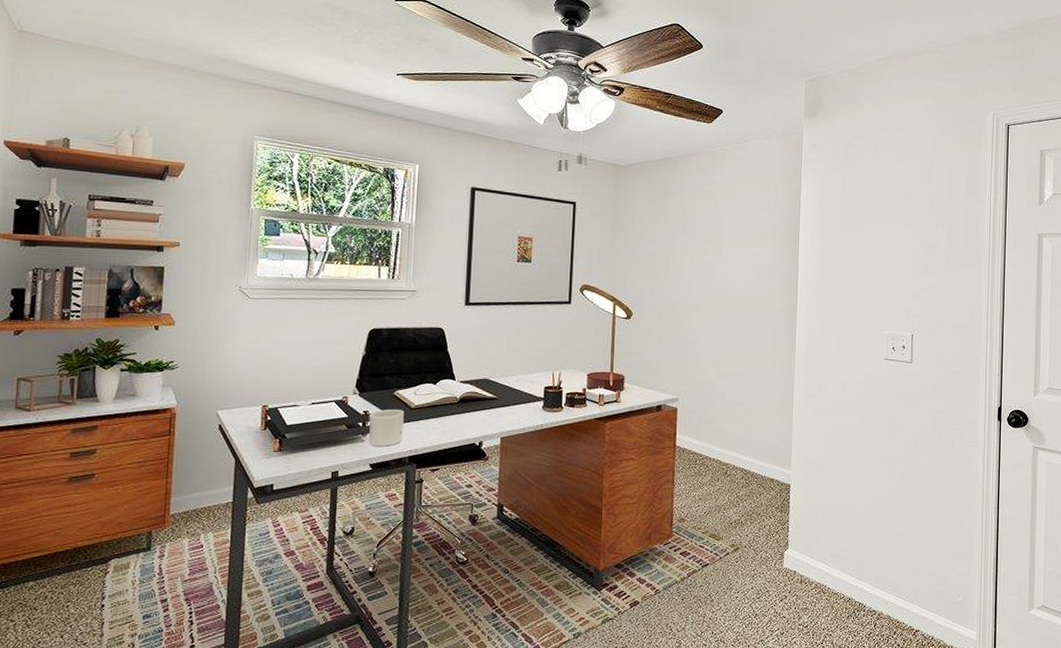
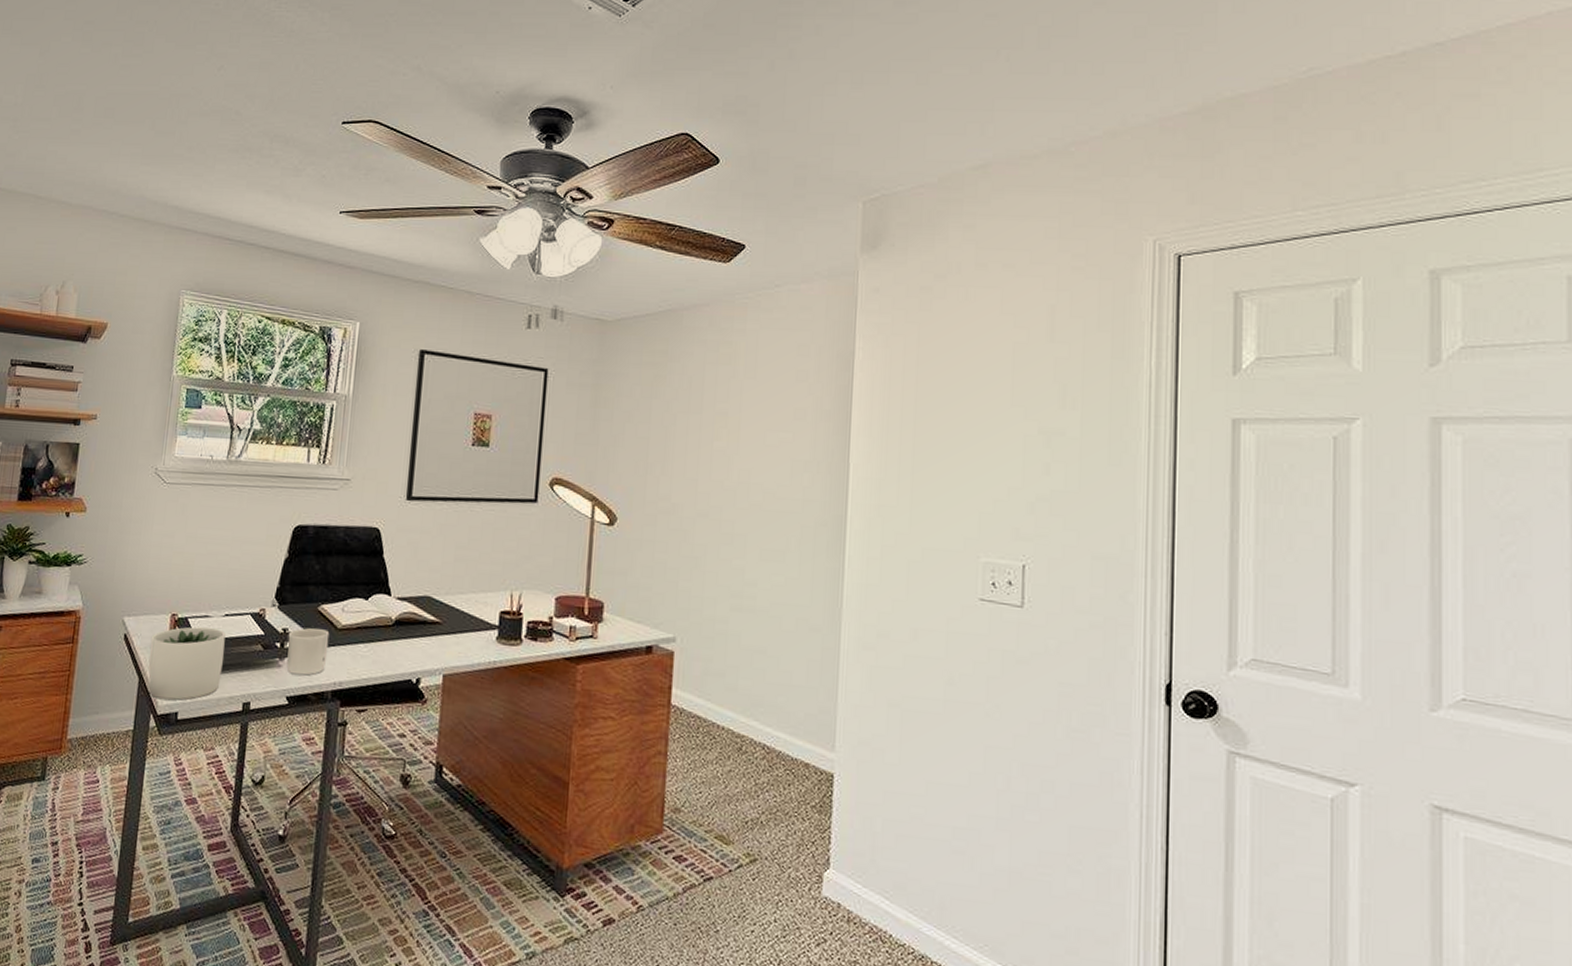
planter: none [243,415,313,476] -> present [148,626,226,701]

